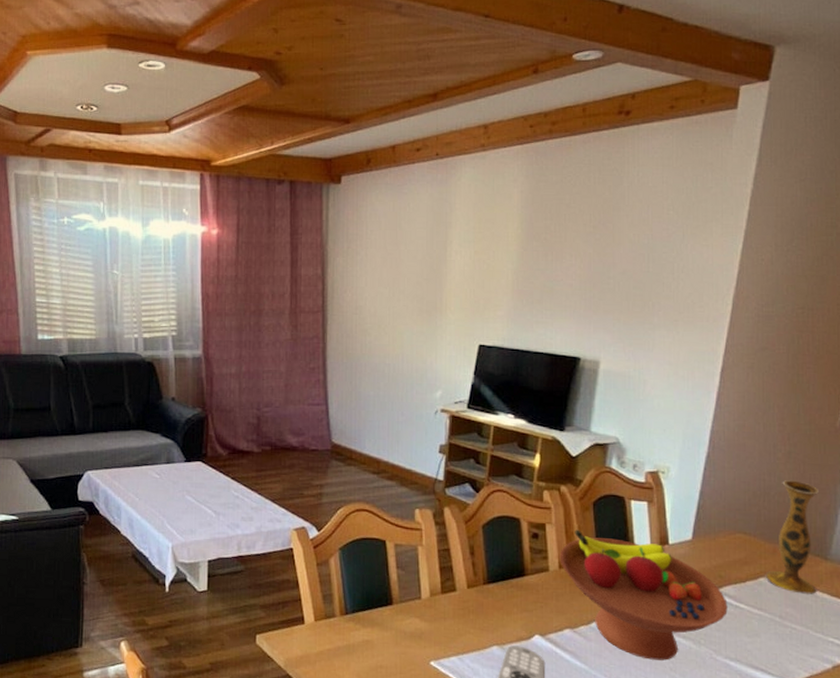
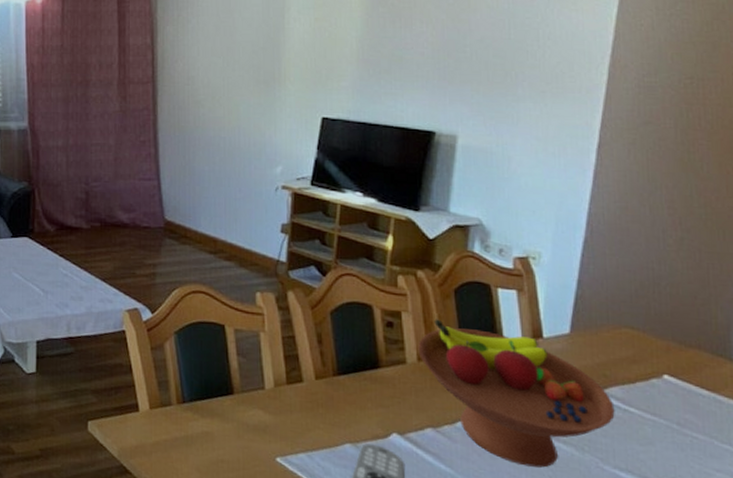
vase: present [765,480,819,594] -> none [658,270,722,400]

